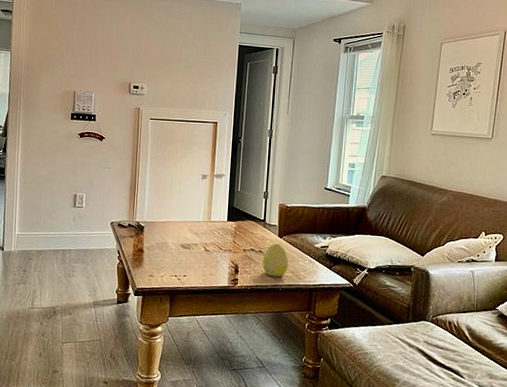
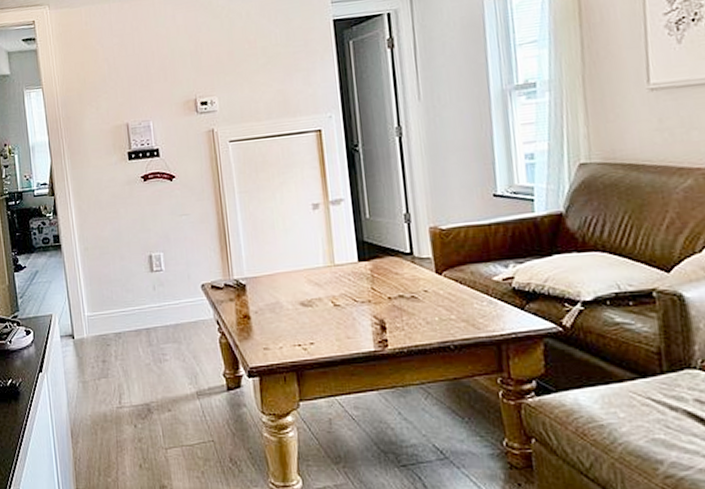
decorative egg: present [262,242,289,277] -> none [417,282,459,331]

